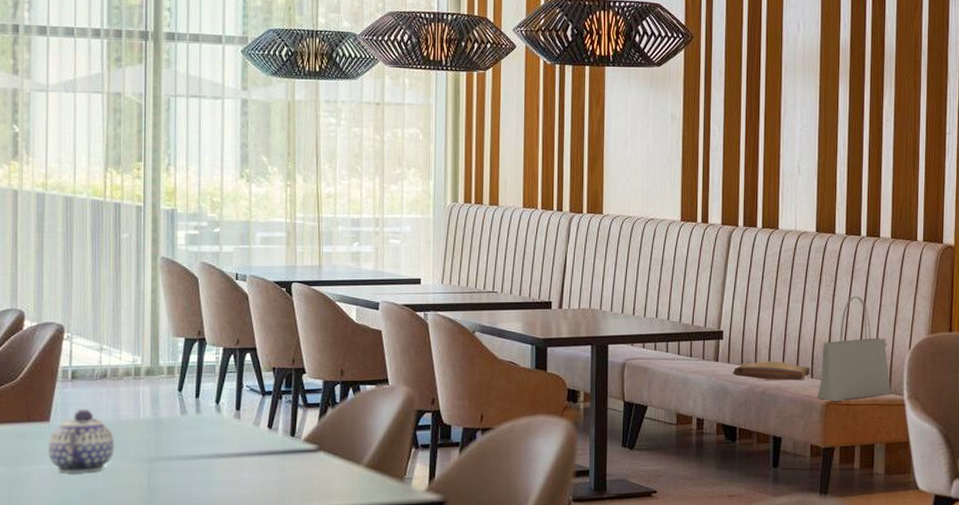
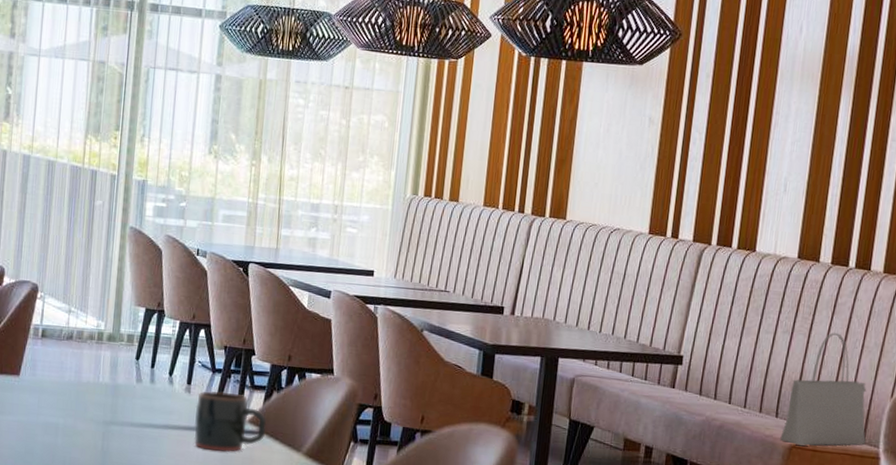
teapot: present [47,409,115,474] -> none [15,366,76,428]
mug: none [247,413,324,474] -> present [194,391,267,452]
shoulder bag: present [732,361,810,381] -> none [688,392,776,419]

